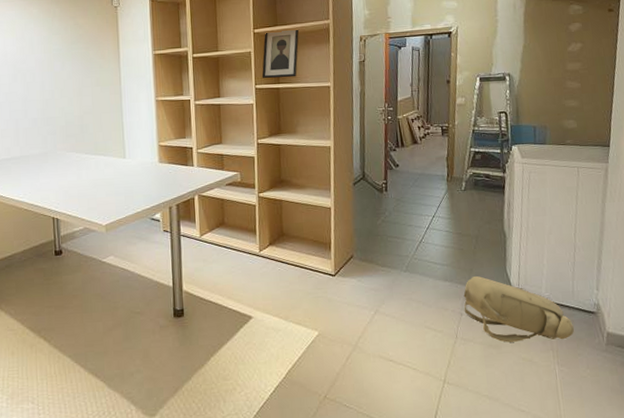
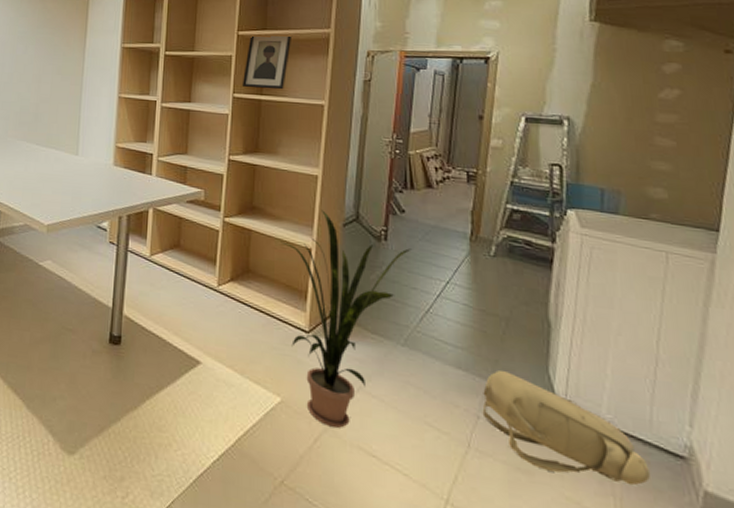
house plant: none [306,174,407,346] -> present [281,210,413,428]

